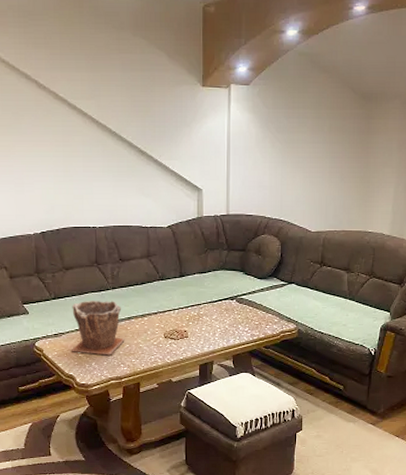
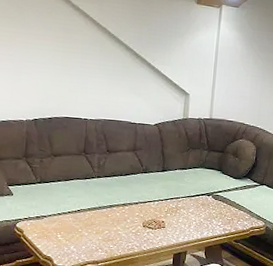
plant pot: present [71,301,125,356] -> none [51,187,105,240]

